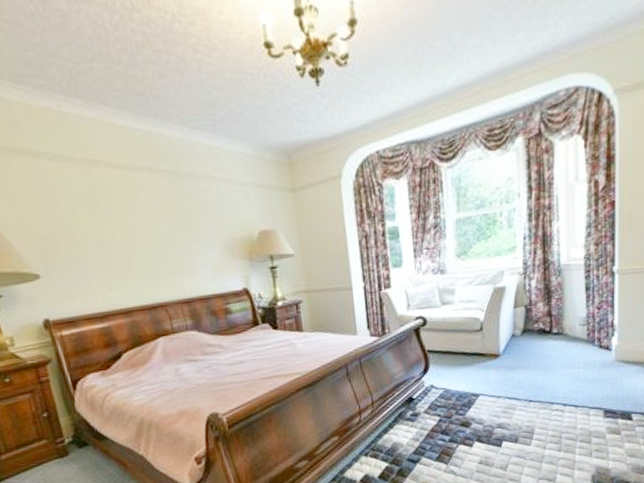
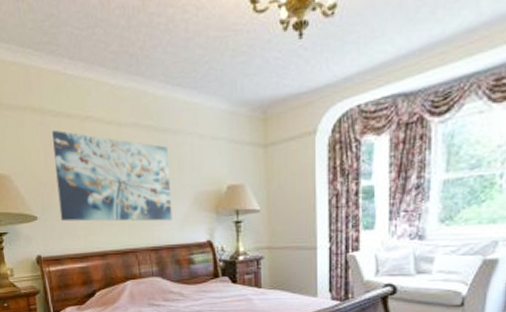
wall art: none [50,175,204,278] -> present [52,130,173,222]

